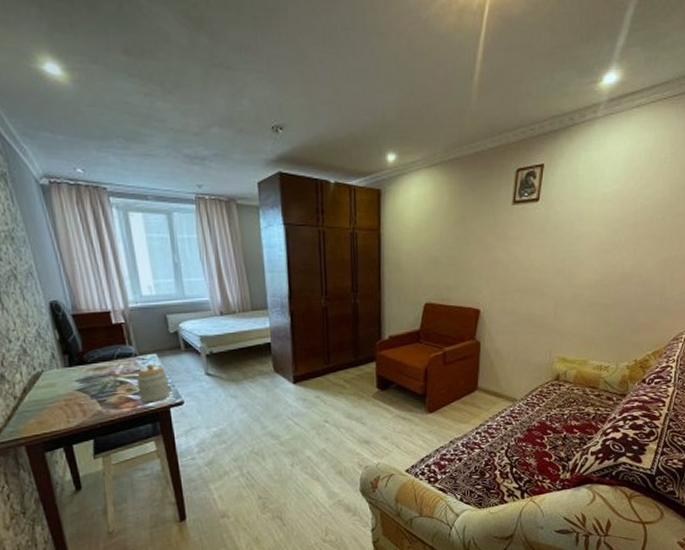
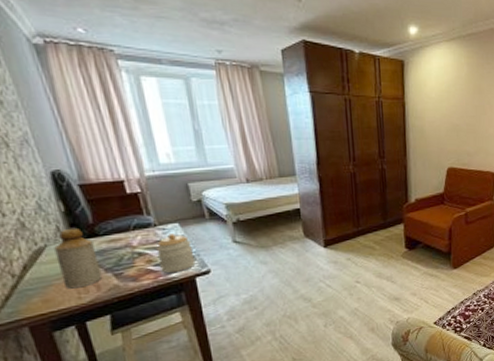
bottle: none [49,355,89,413] -> present [54,227,103,289]

